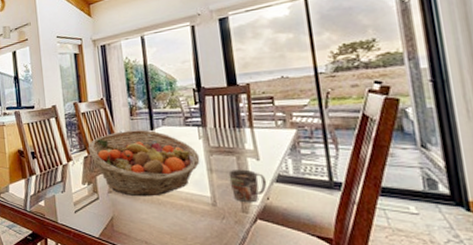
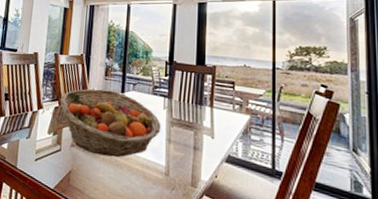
mug: present [228,169,267,203] -> none [184,143,218,179]

